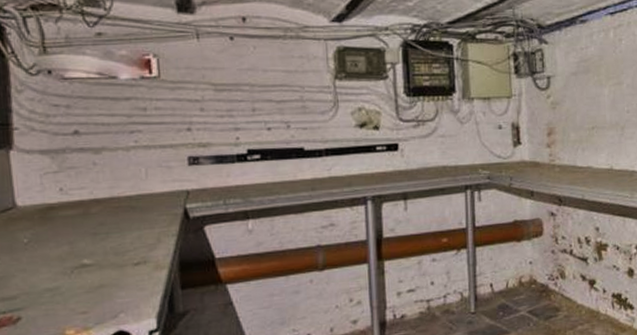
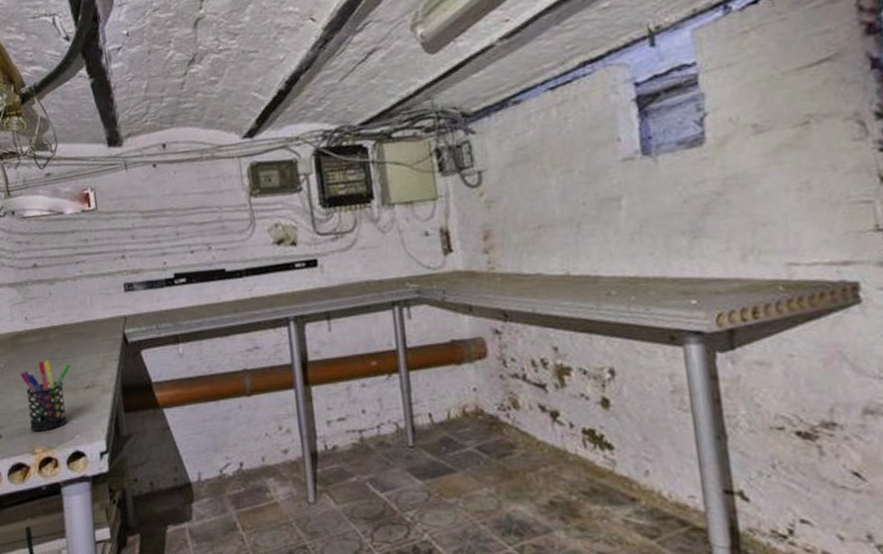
pen holder: none [49,234,118,312] -> present [20,359,71,432]

